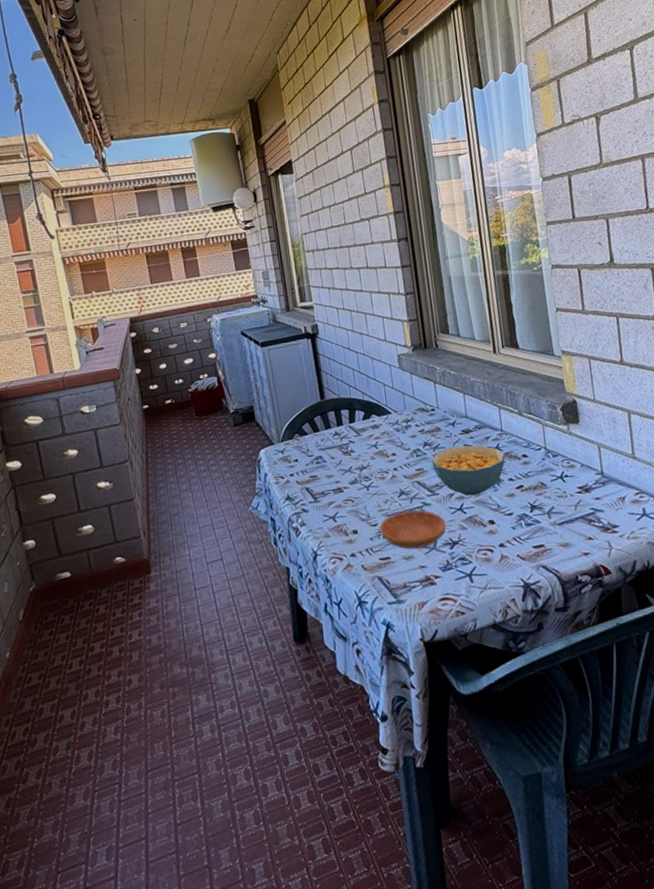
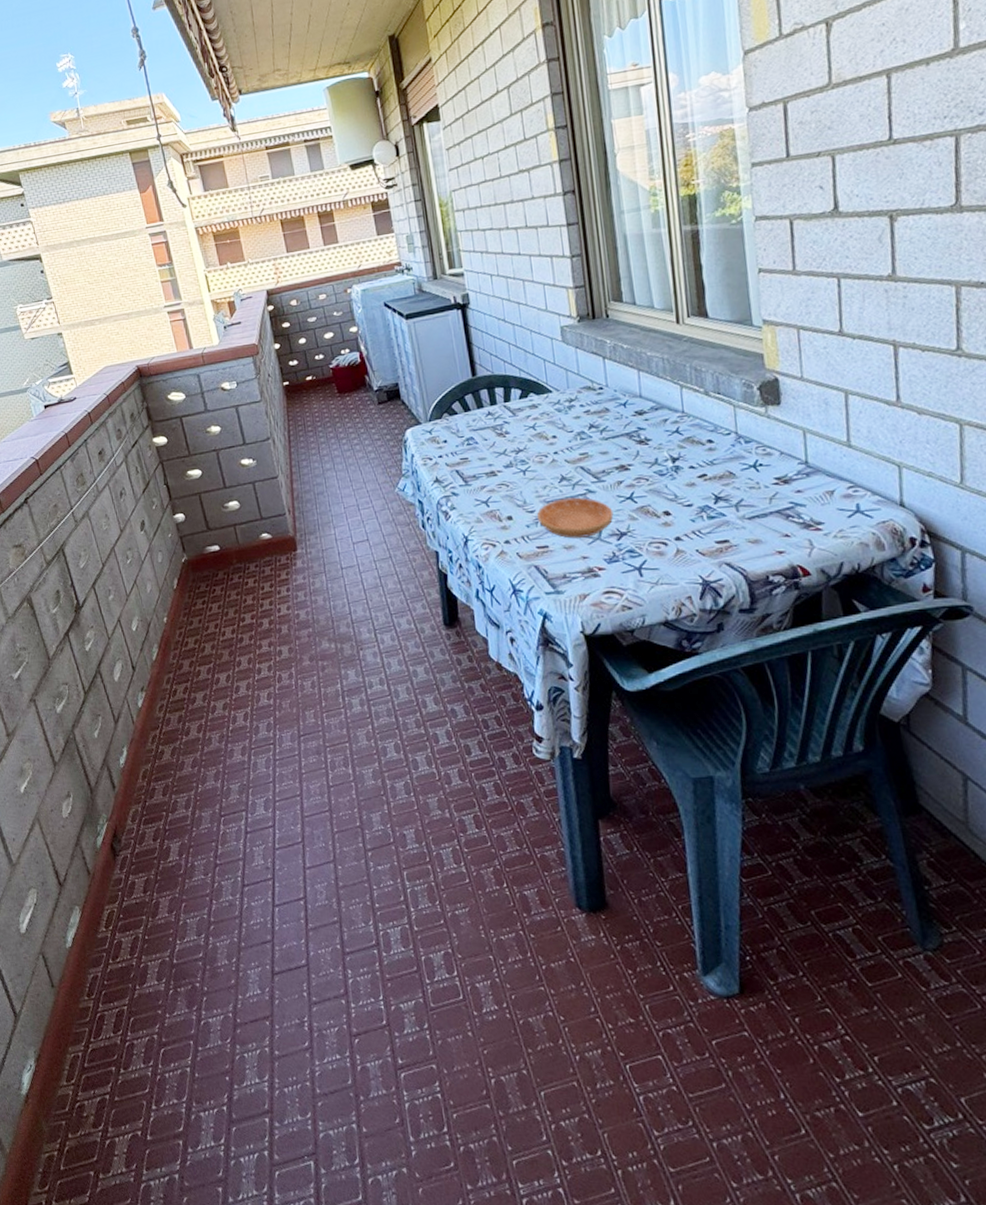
cereal bowl: present [431,445,506,496] -> none [598,428,686,484]

